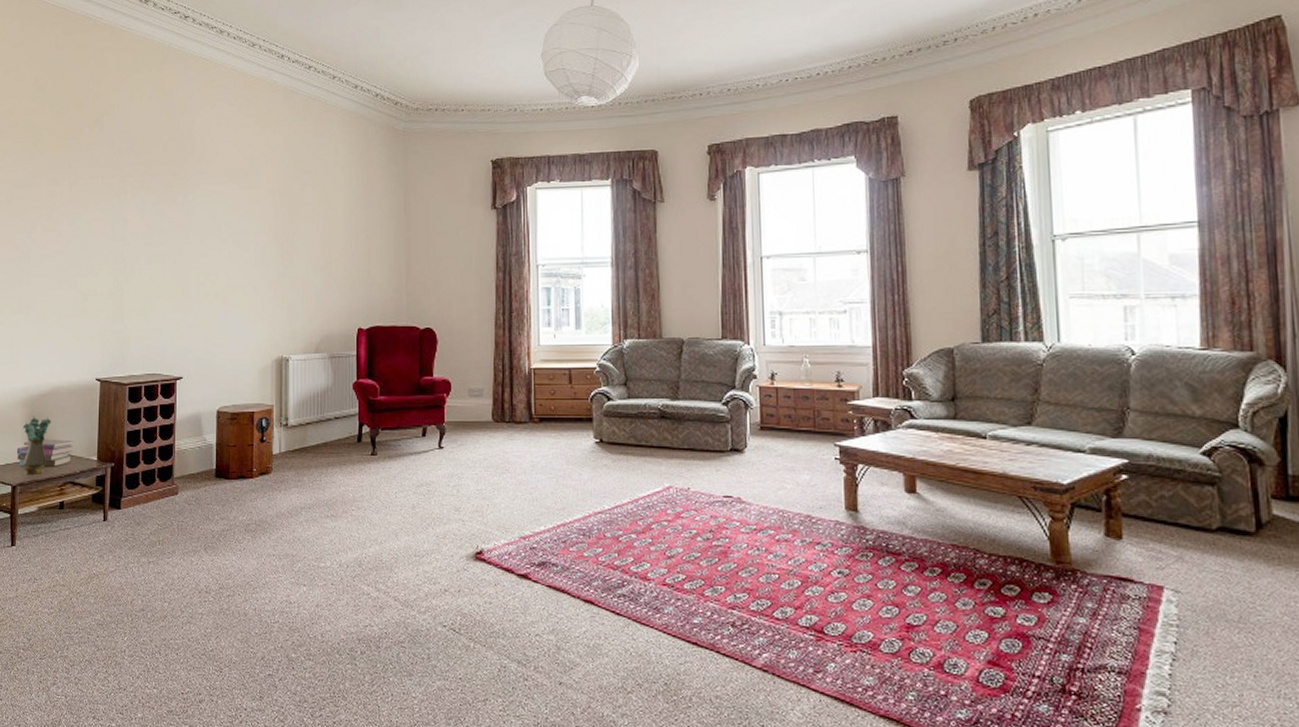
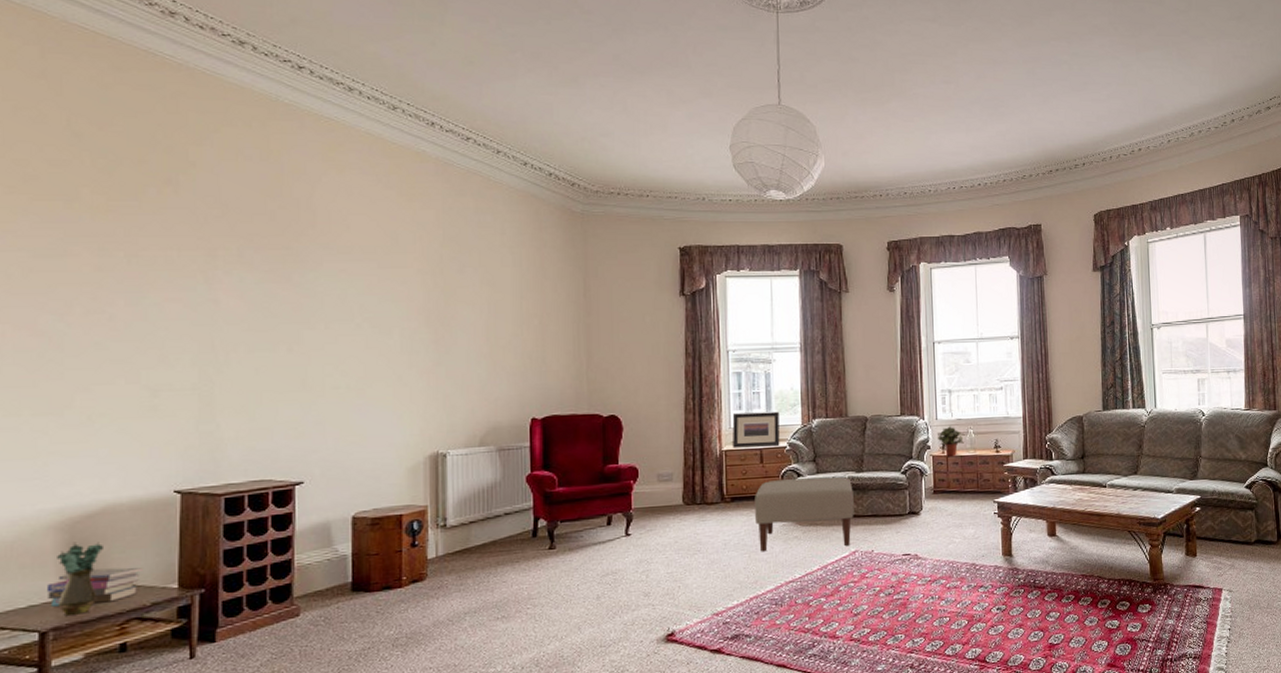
picture frame: none [541,330,589,368] -> present [732,411,780,448]
ottoman: none [563,403,669,481] -> present [755,477,854,552]
potted plant: none [766,353,799,388] -> present [938,426,965,456]

